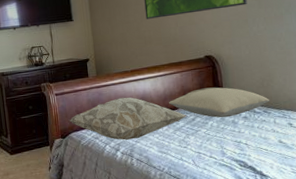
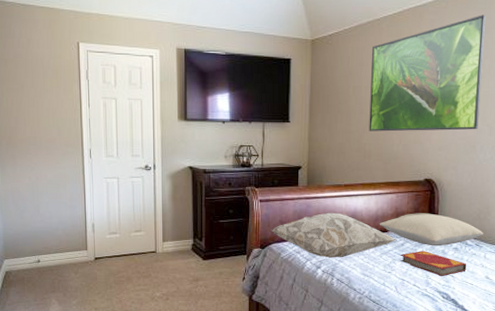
hardback book: none [192,123,259,145] -> present [400,251,467,276]

